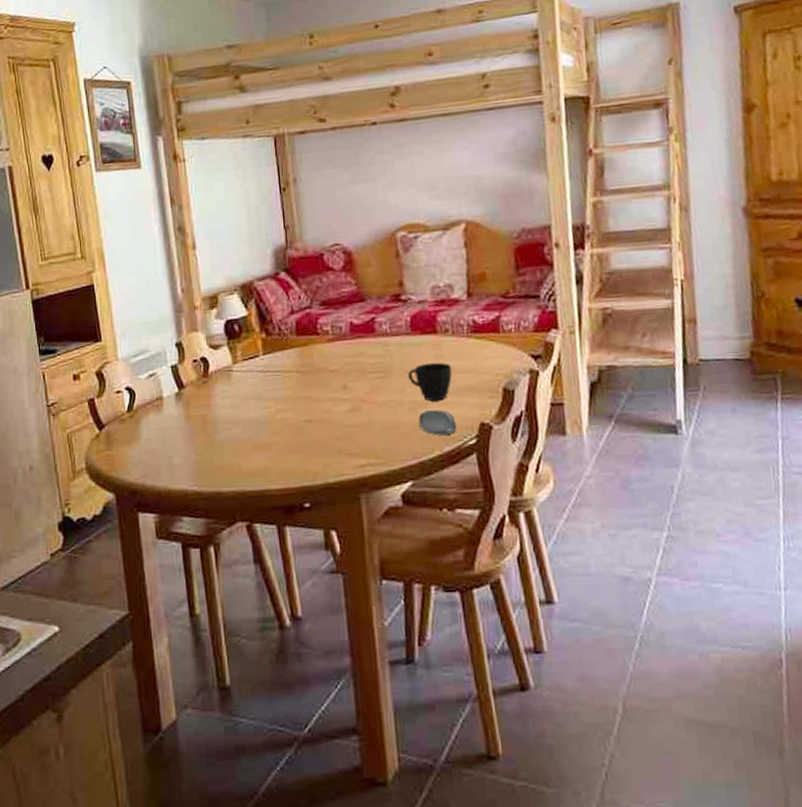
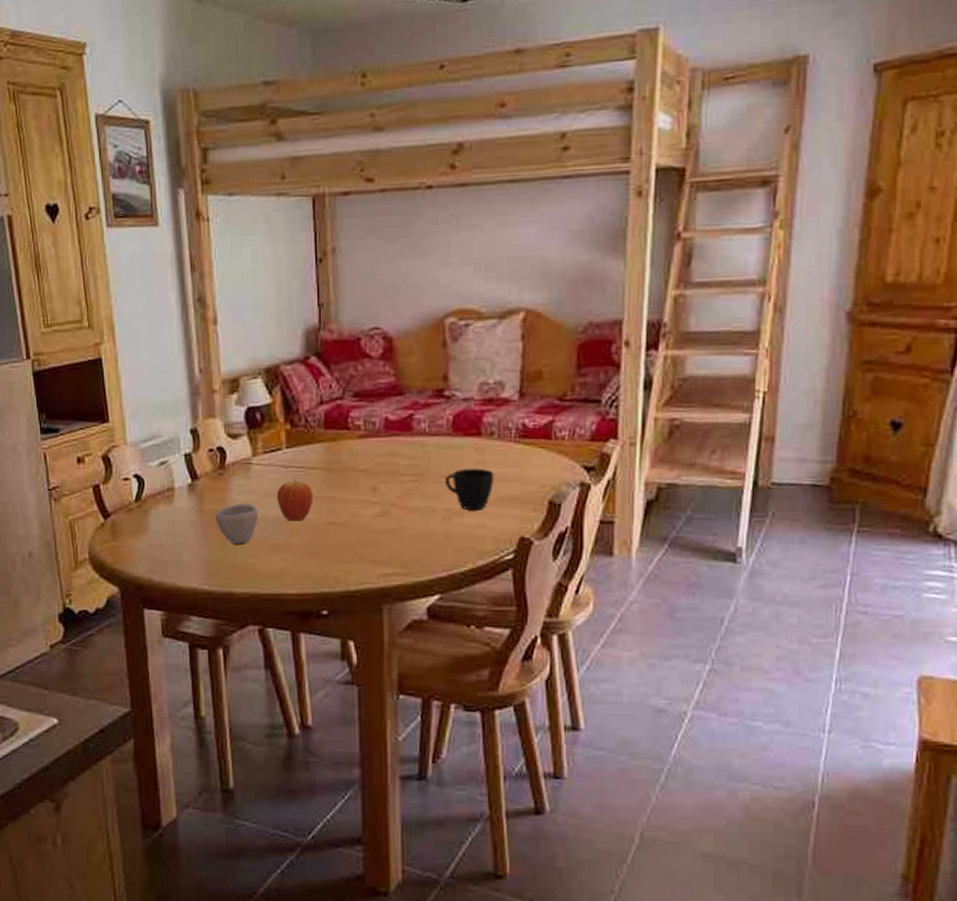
cup: none [201,407,241,446] -> present [215,503,258,545]
fruit: none [256,381,290,421] -> present [276,478,313,521]
oval tray: present [419,410,457,436] -> none [453,520,493,548]

